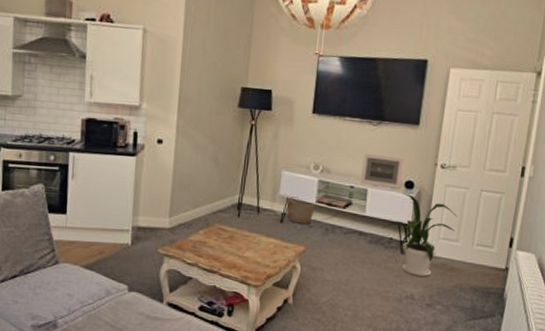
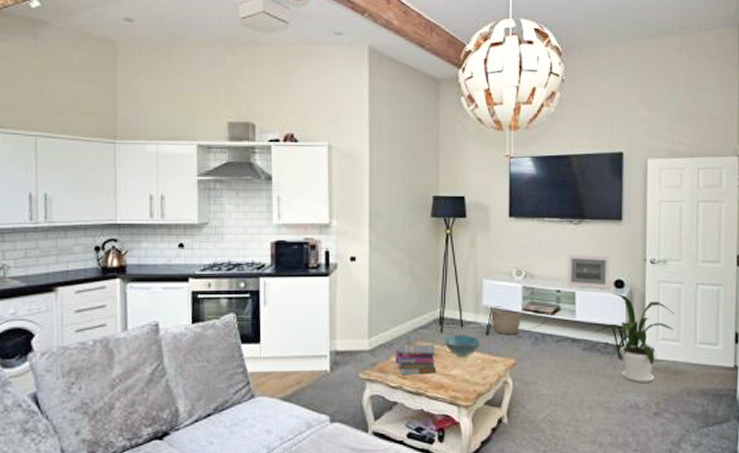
books: none [192,225,232,254] -> present [394,345,437,375]
decorative bowl: none [240,220,274,242] -> present [444,335,480,358]

